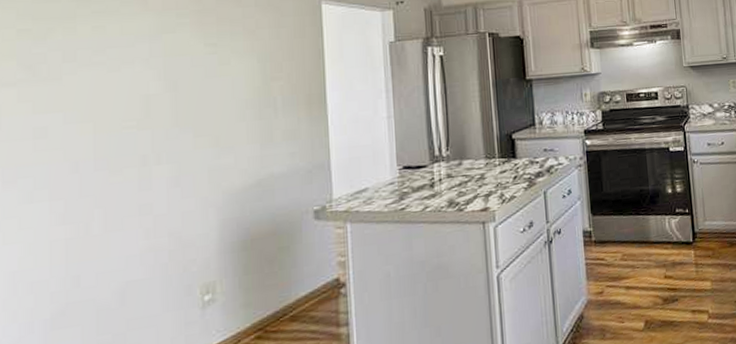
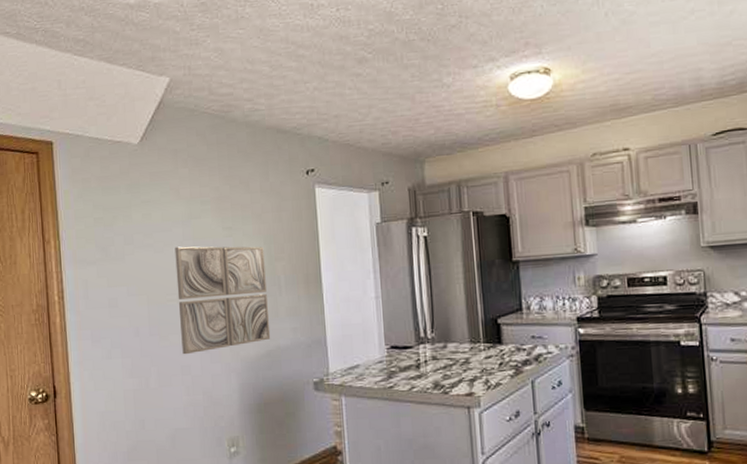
wall art: none [137,64,262,191] -> present [174,246,271,355]

